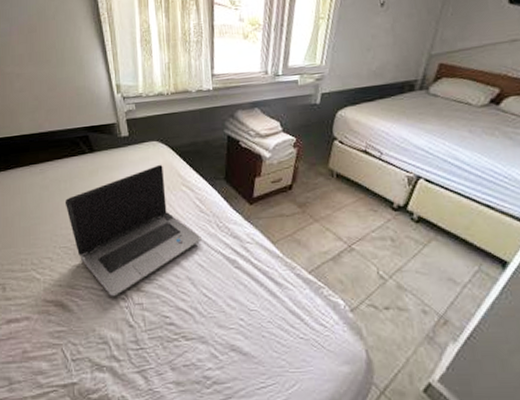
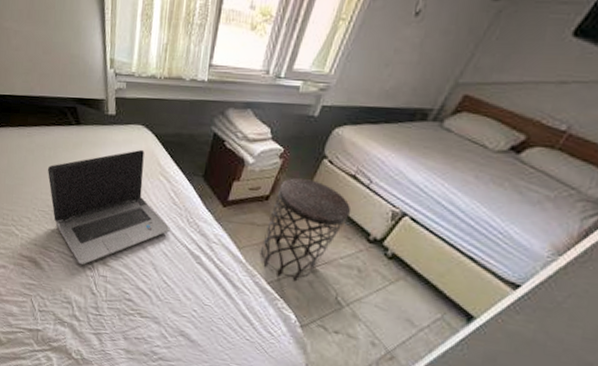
side table: none [294,161,371,265] -> present [260,177,352,282]

